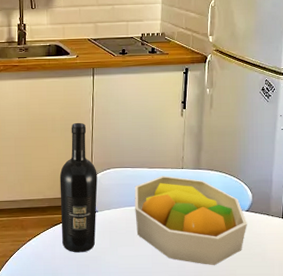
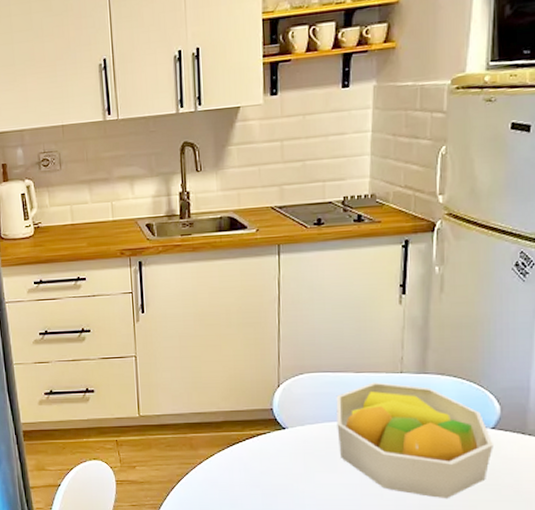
wine bottle: present [59,122,98,253] -> none [237,315,287,479]

